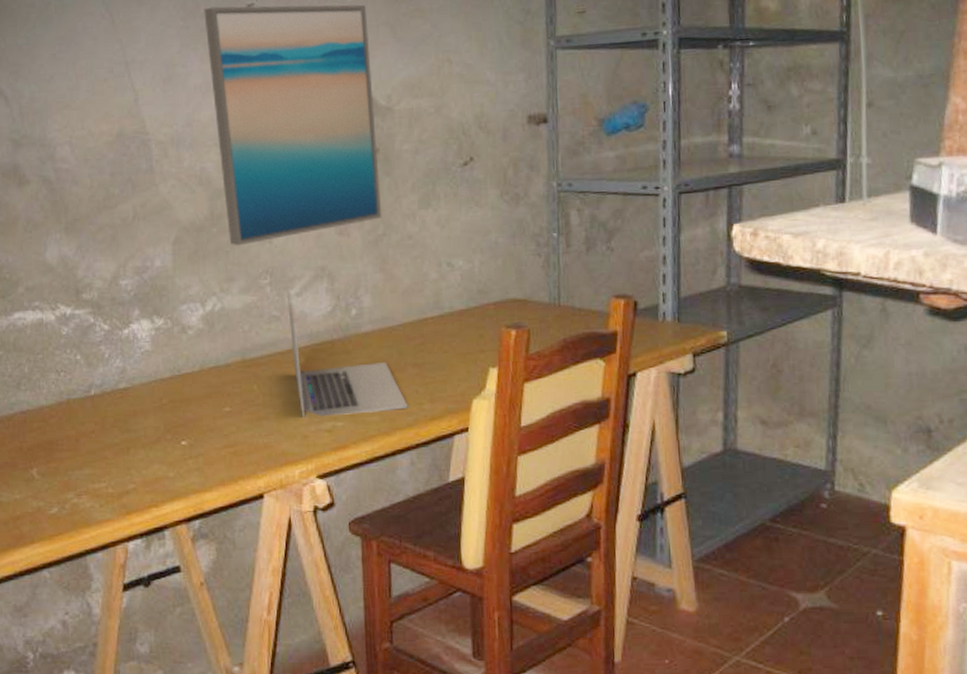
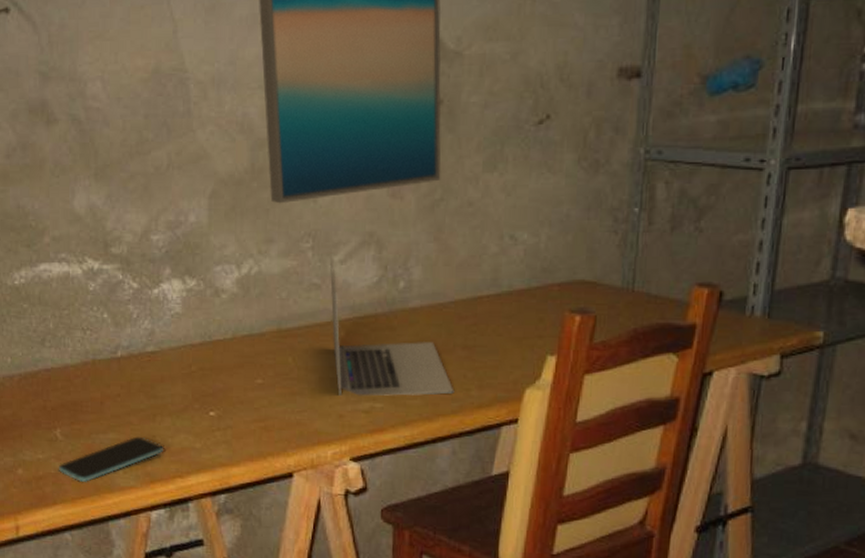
smartphone: none [36,470,138,519] -> present [59,436,163,482]

